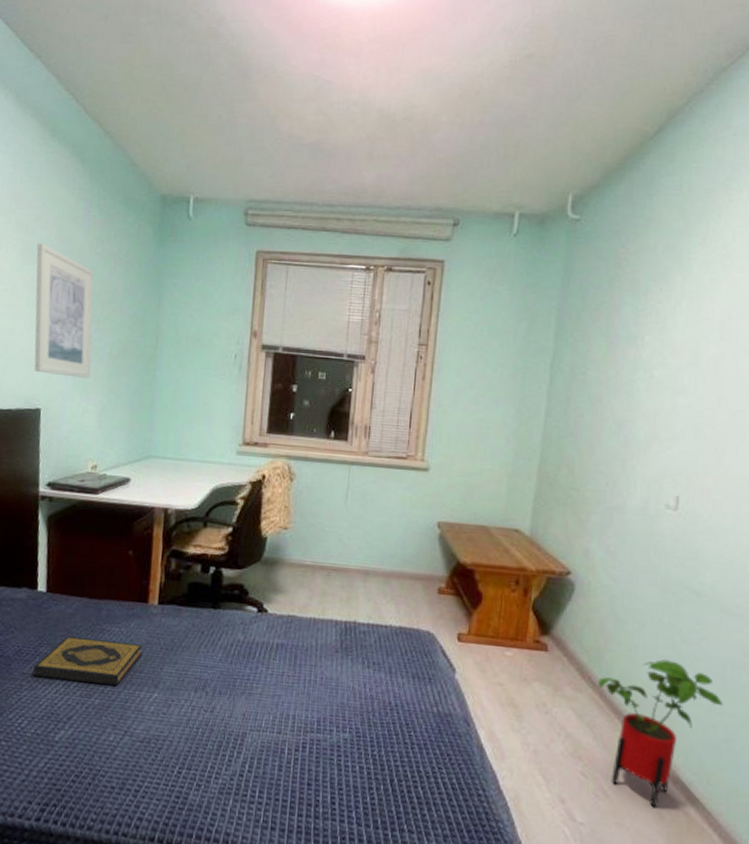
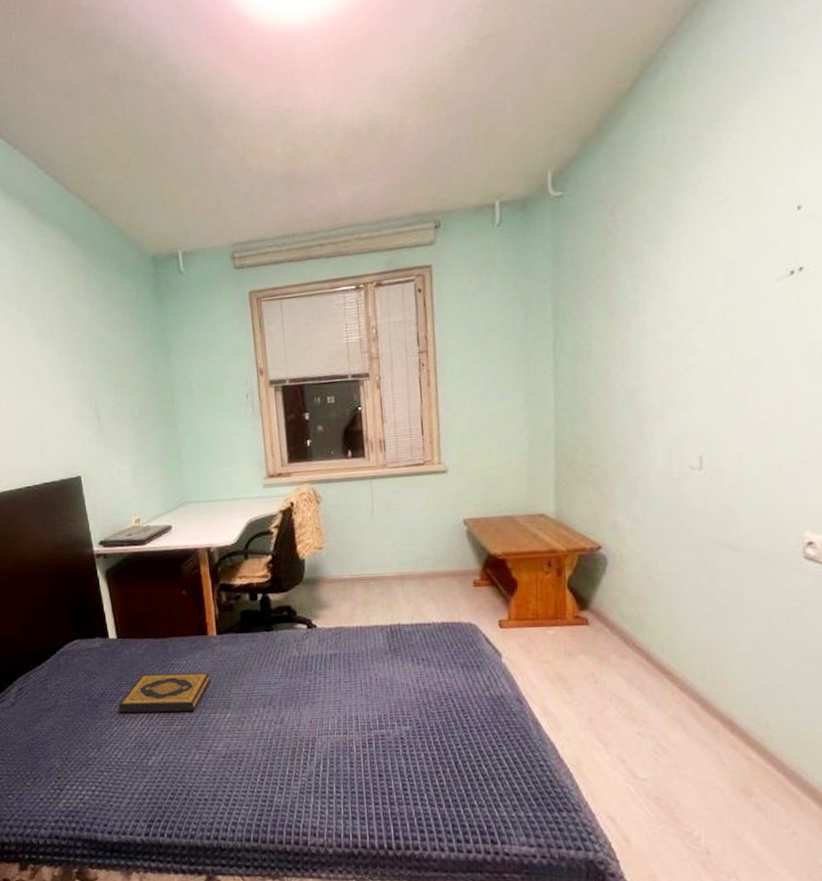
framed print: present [34,243,94,378] -> none [49,323,118,443]
house plant: present [598,659,723,809] -> none [643,616,773,757]

